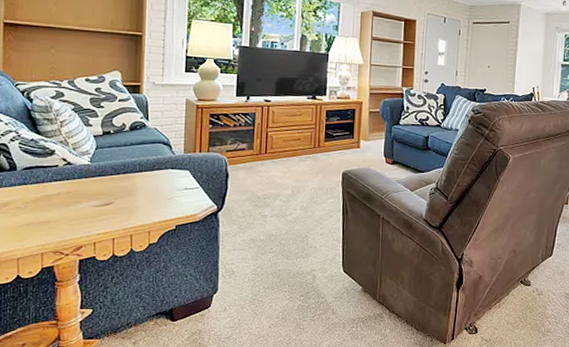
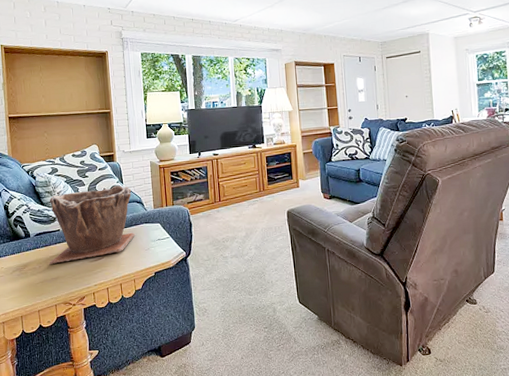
plant pot: none [39,121,159,205] -> present [49,185,136,264]

